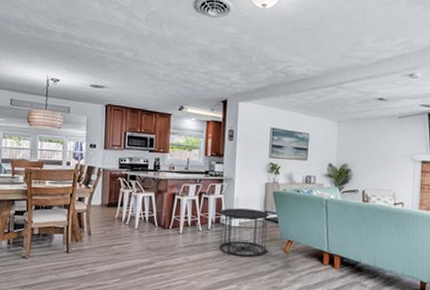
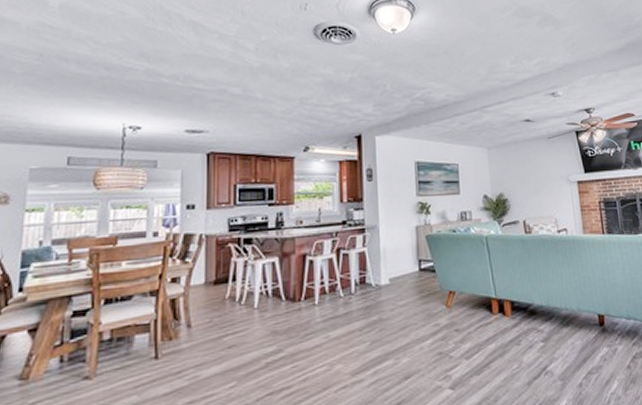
side table: present [219,208,270,257] -> none [364,259,426,323]

